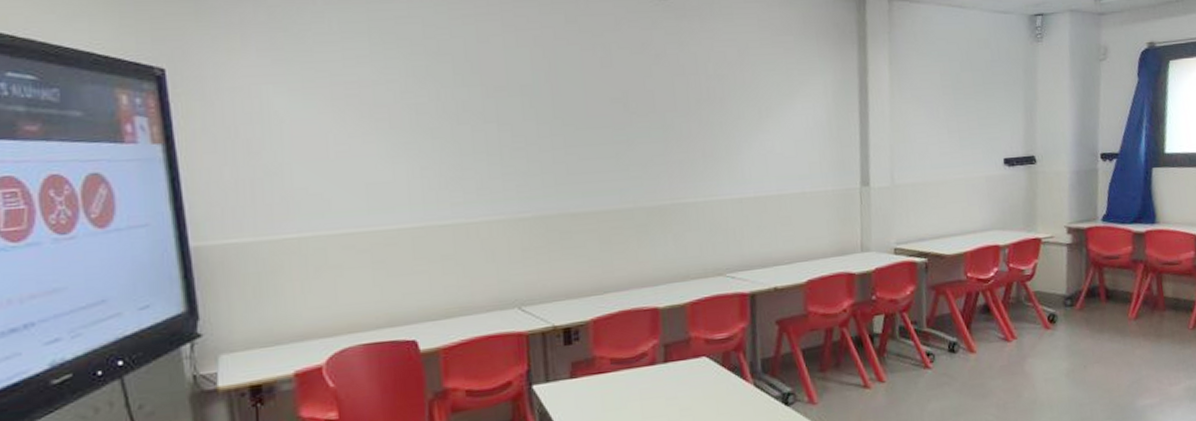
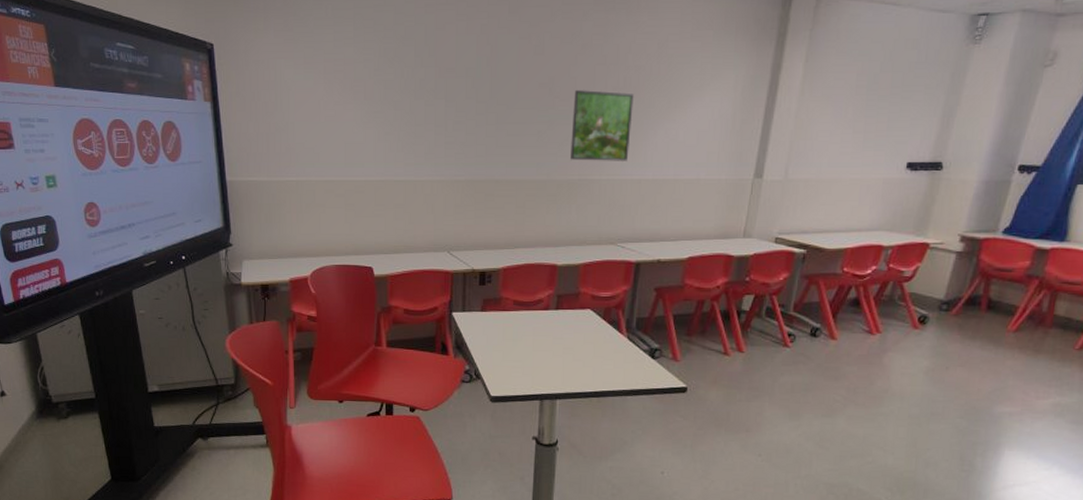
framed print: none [653,103,725,183] -> present [571,90,634,161]

